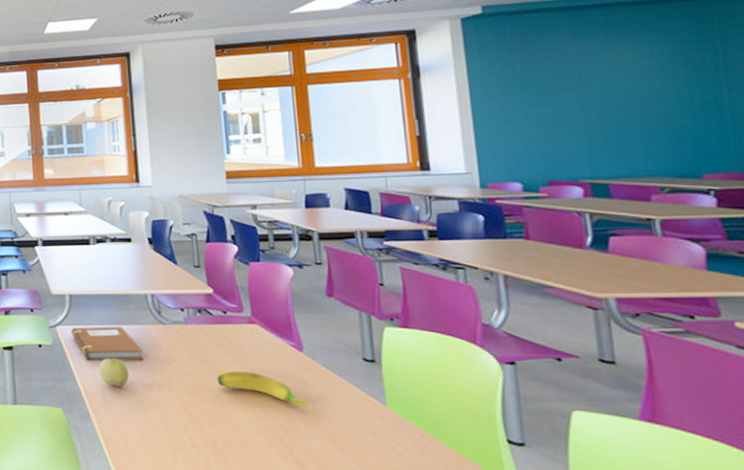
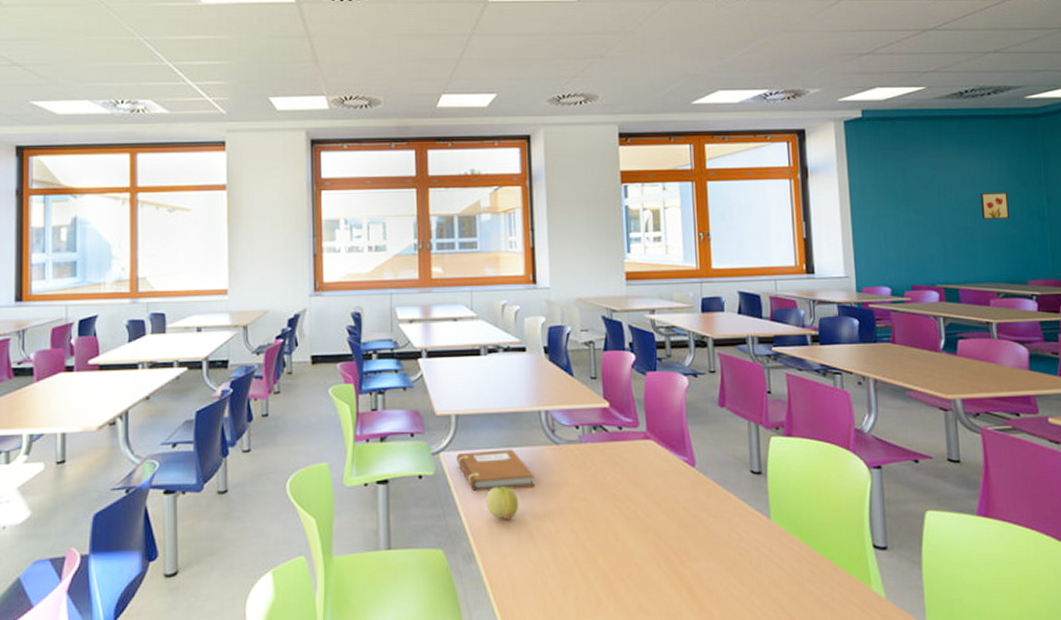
banana: present [217,370,309,407] -> none [610,491,700,526]
wall art: none [634,80,675,111] -> present [980,192,1009,220]

